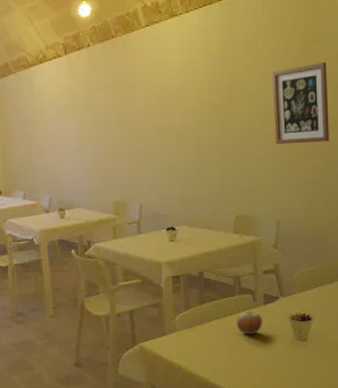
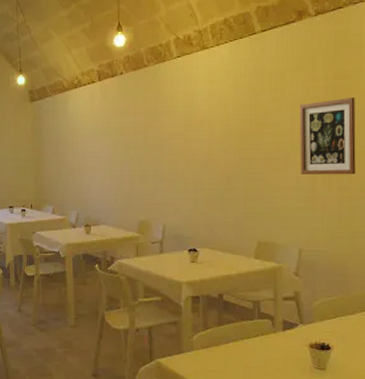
apple: present [236,311,263,335] -> none [253,335,281,360]

